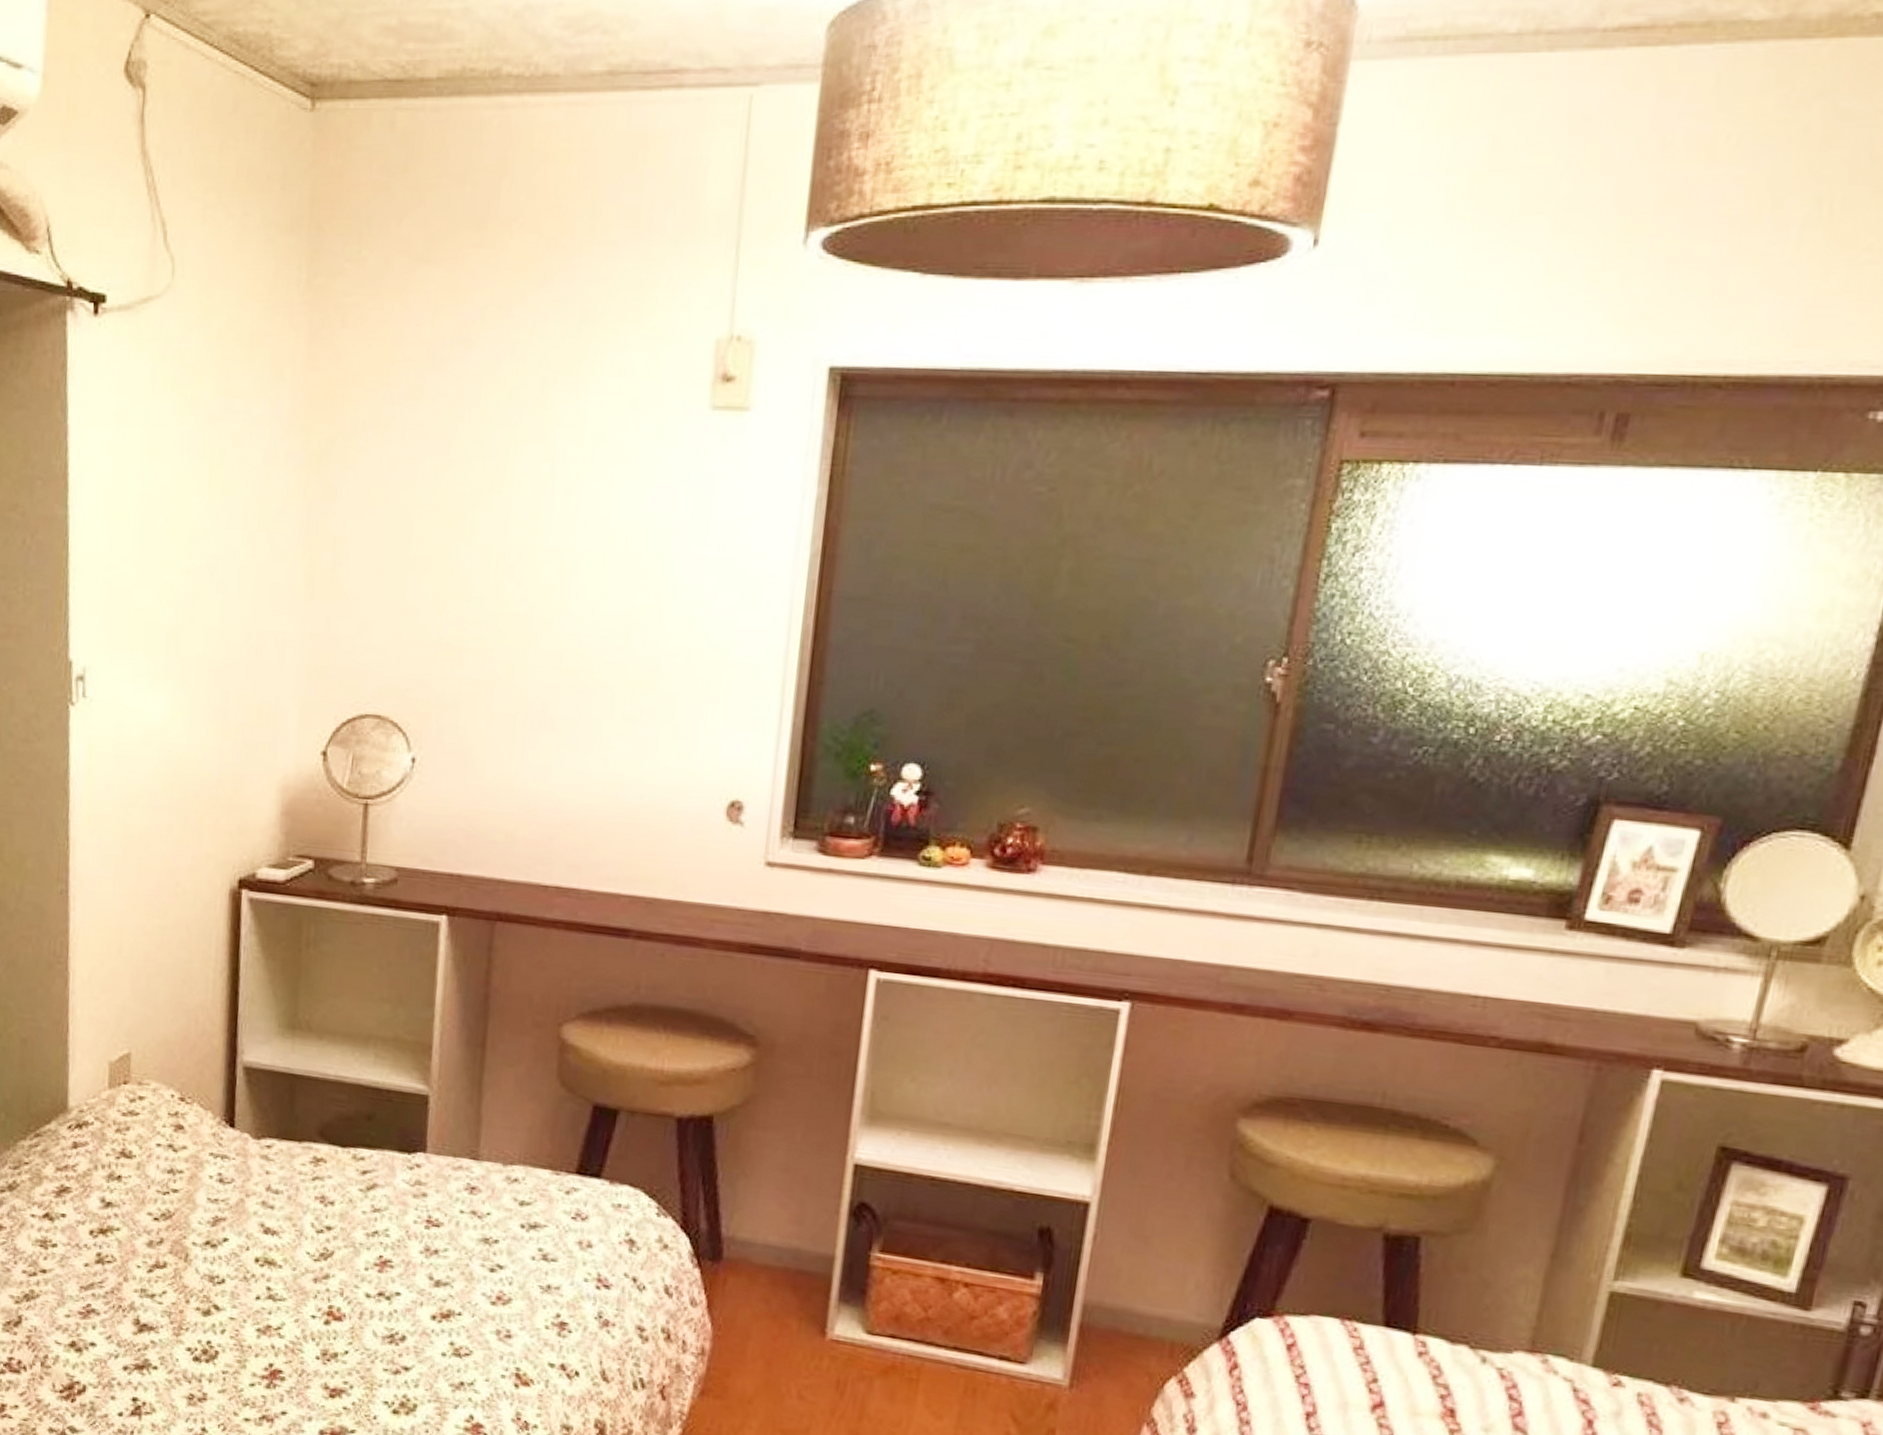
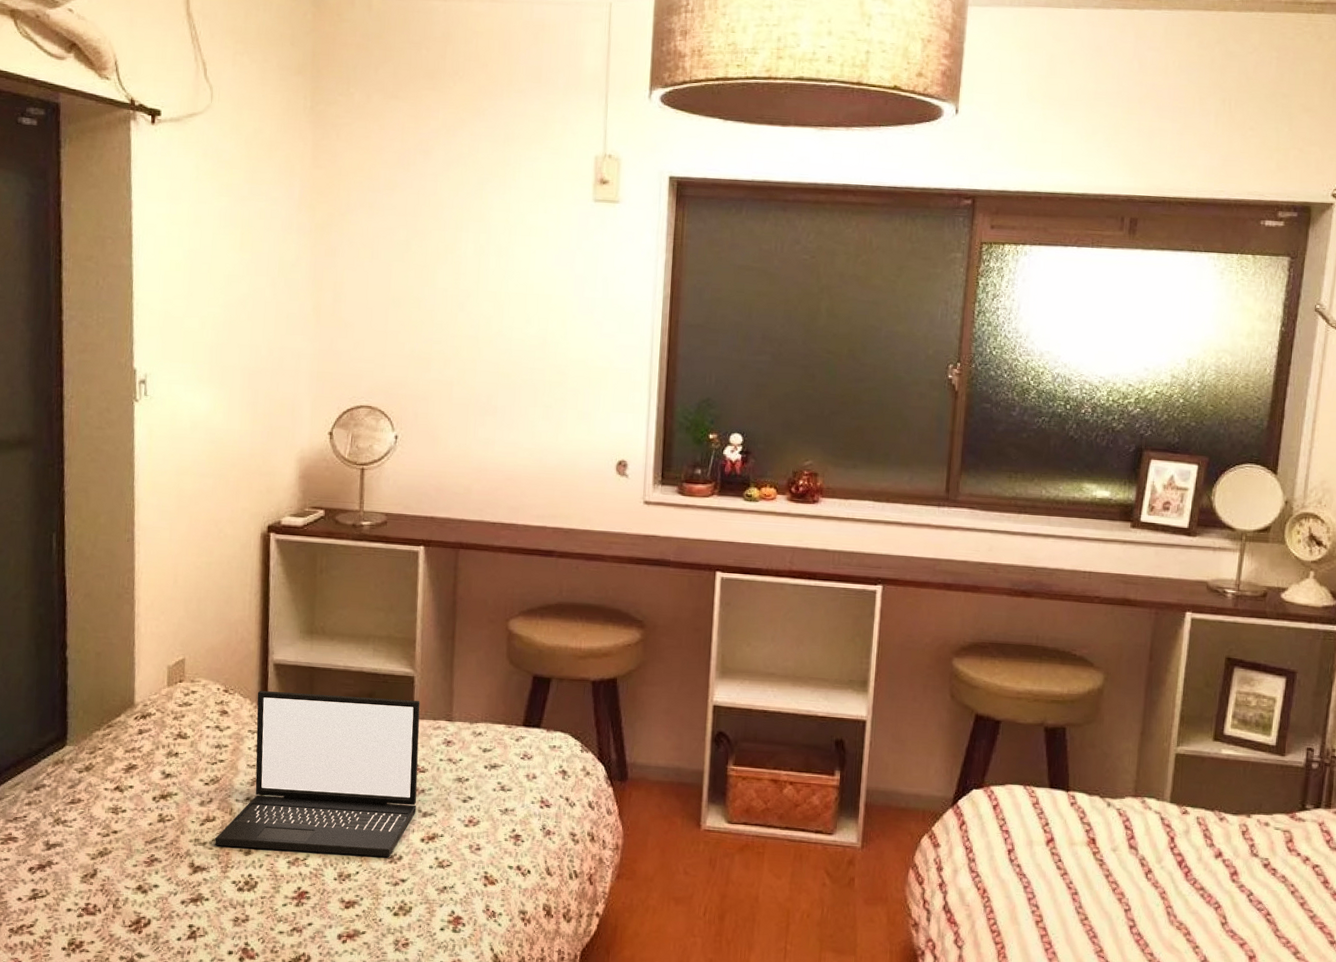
laptop: none [165,1102,436,1336] -> present [215,691,420,857]

